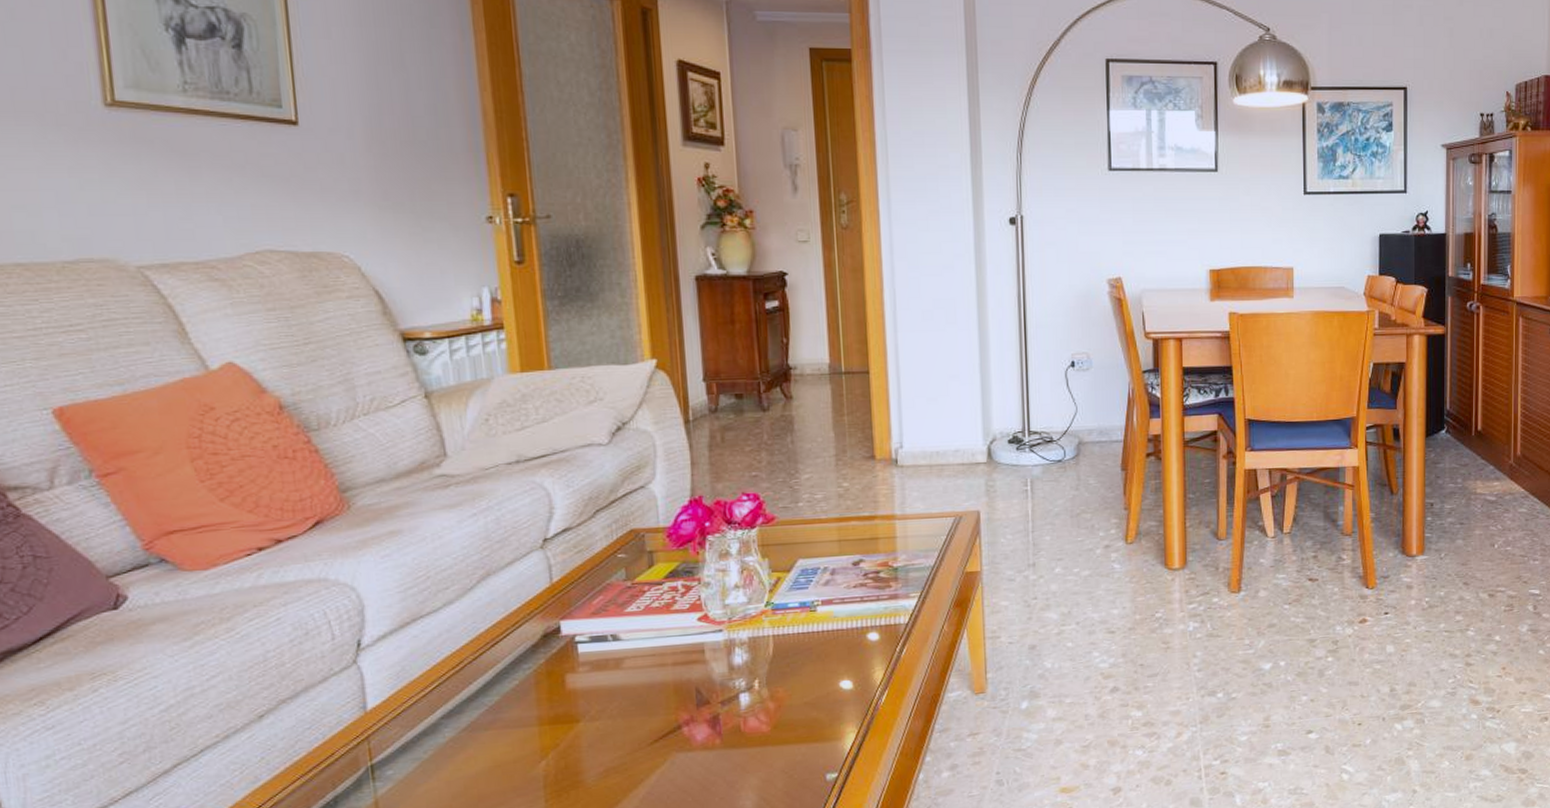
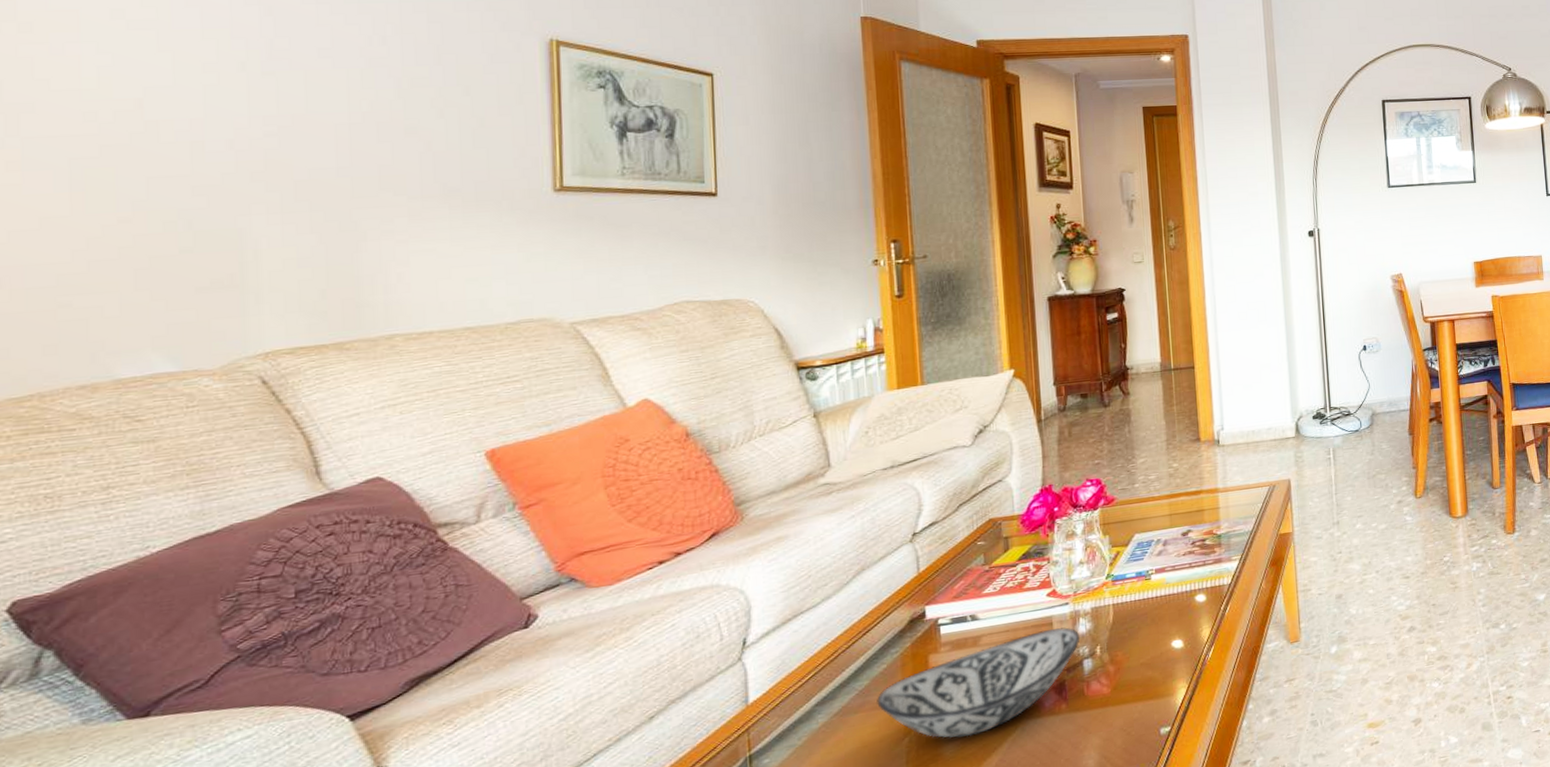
decorative bowl: none [509,656,736,765] -> present [877,627,1080,738]

